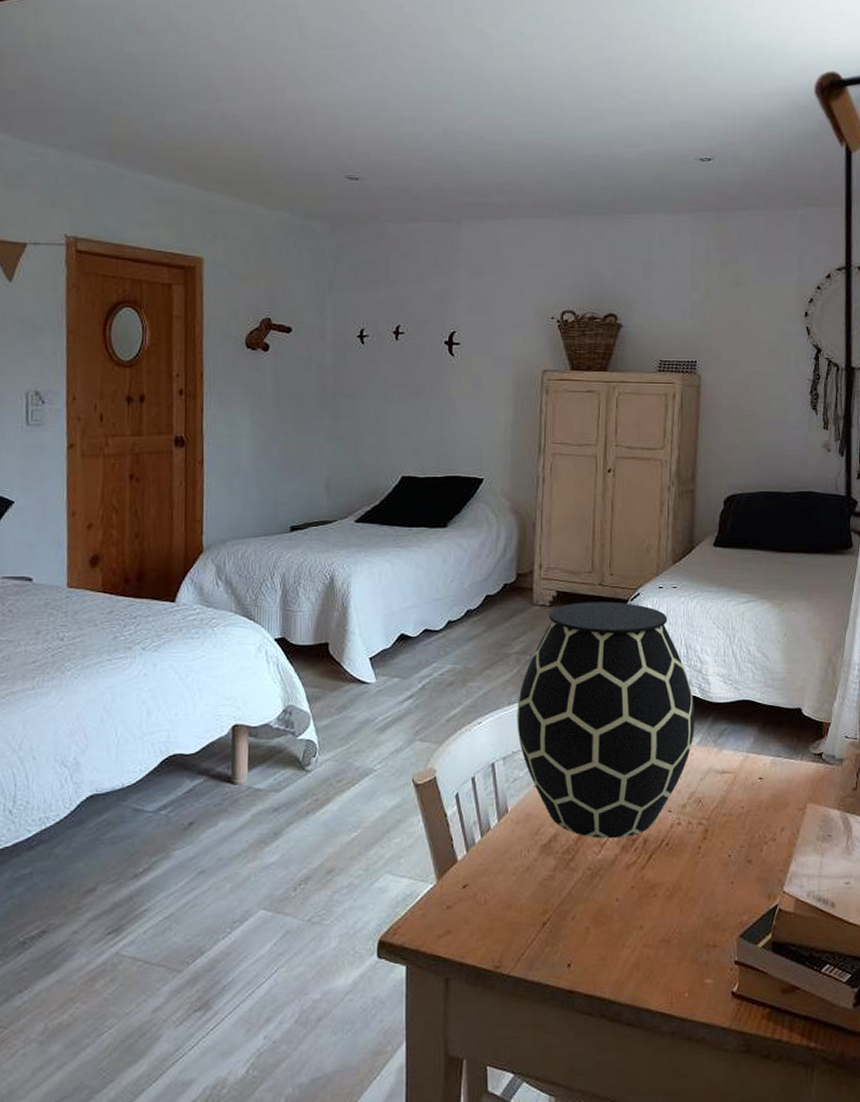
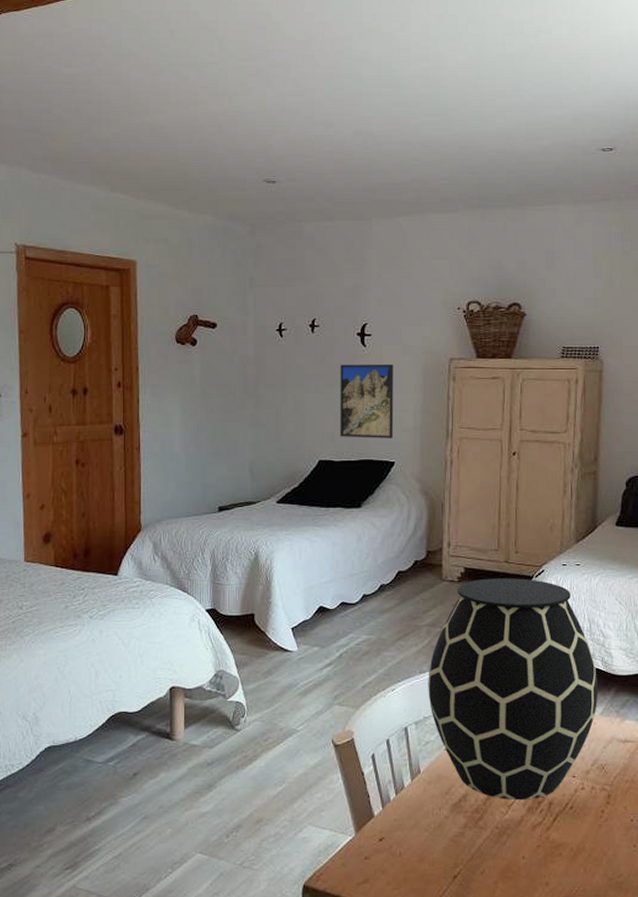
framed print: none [425,374,483,454] -> present [340,365,394,438]

